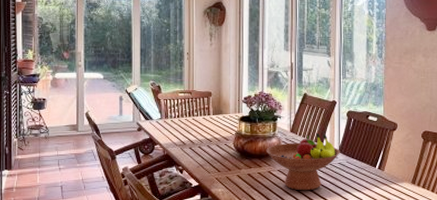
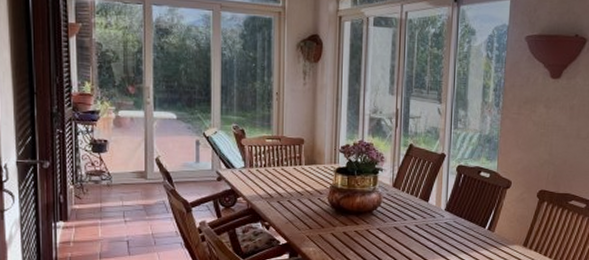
fruit bowl: present [266,133,340,191] -> none [364,189,447,252]

